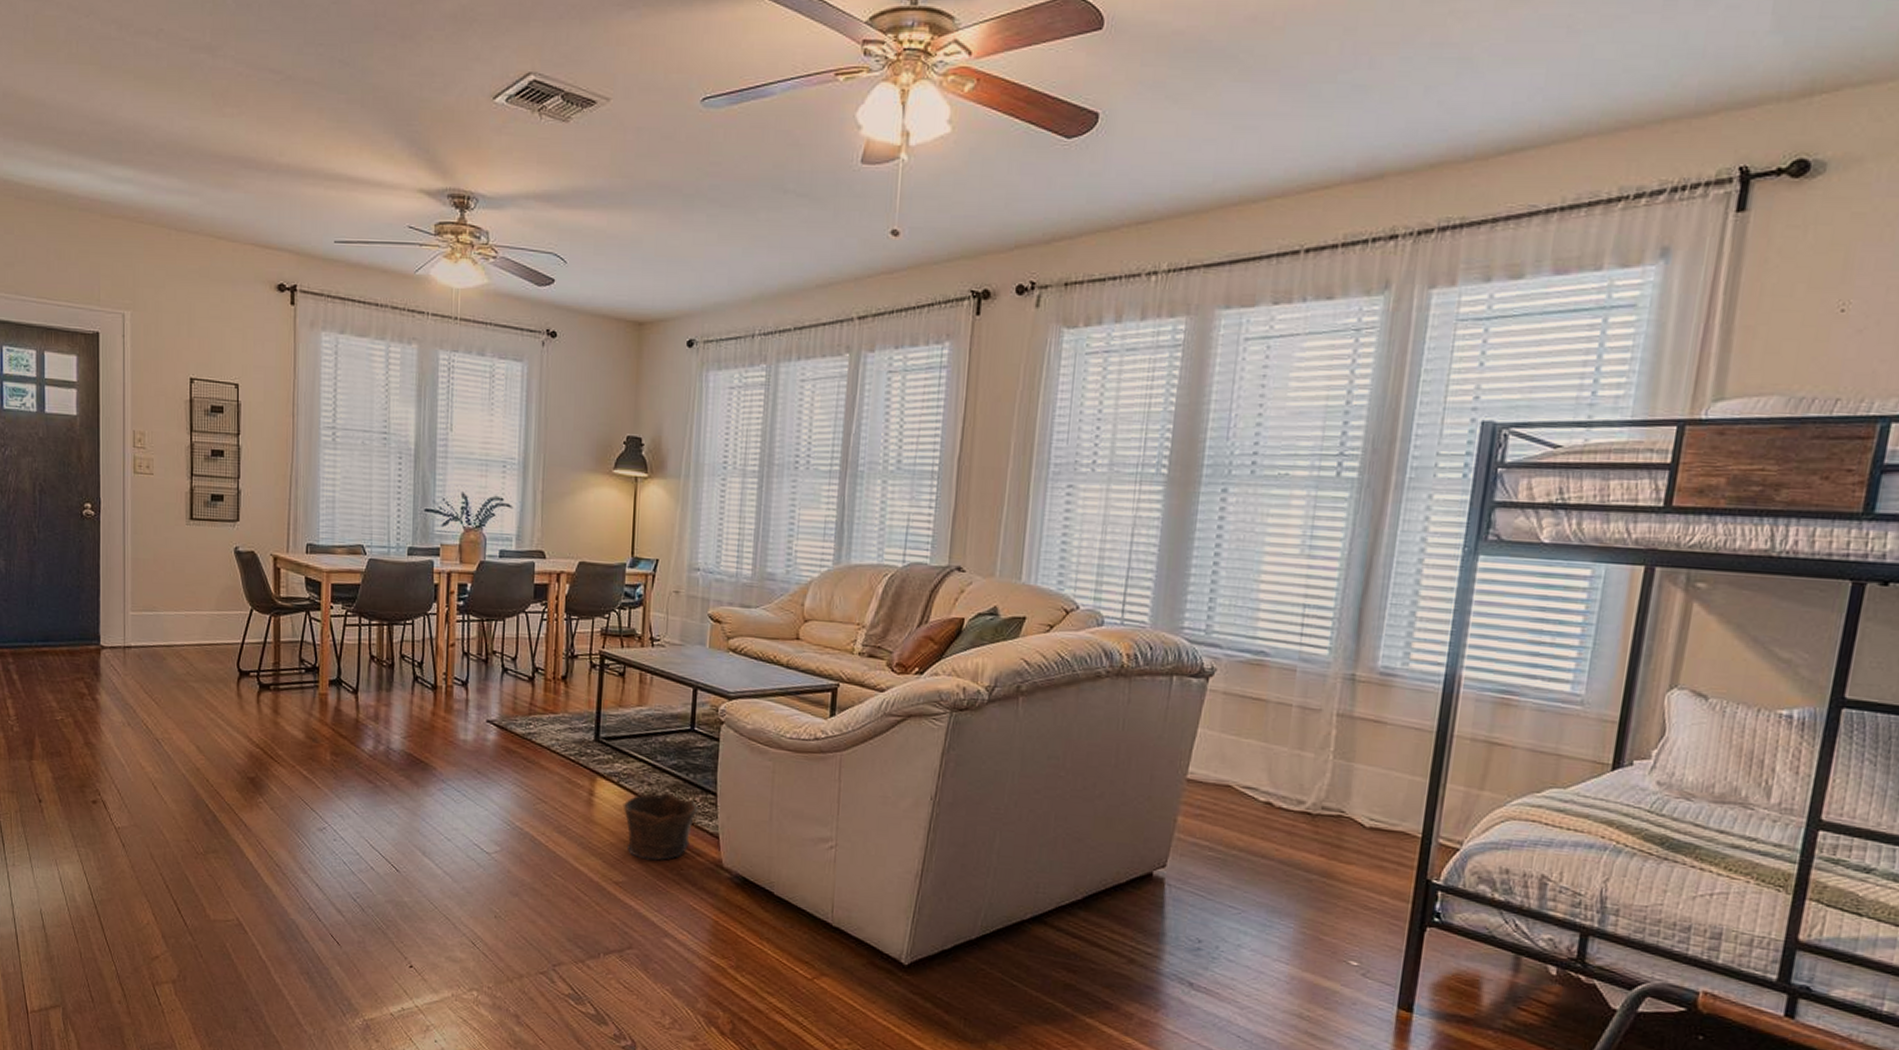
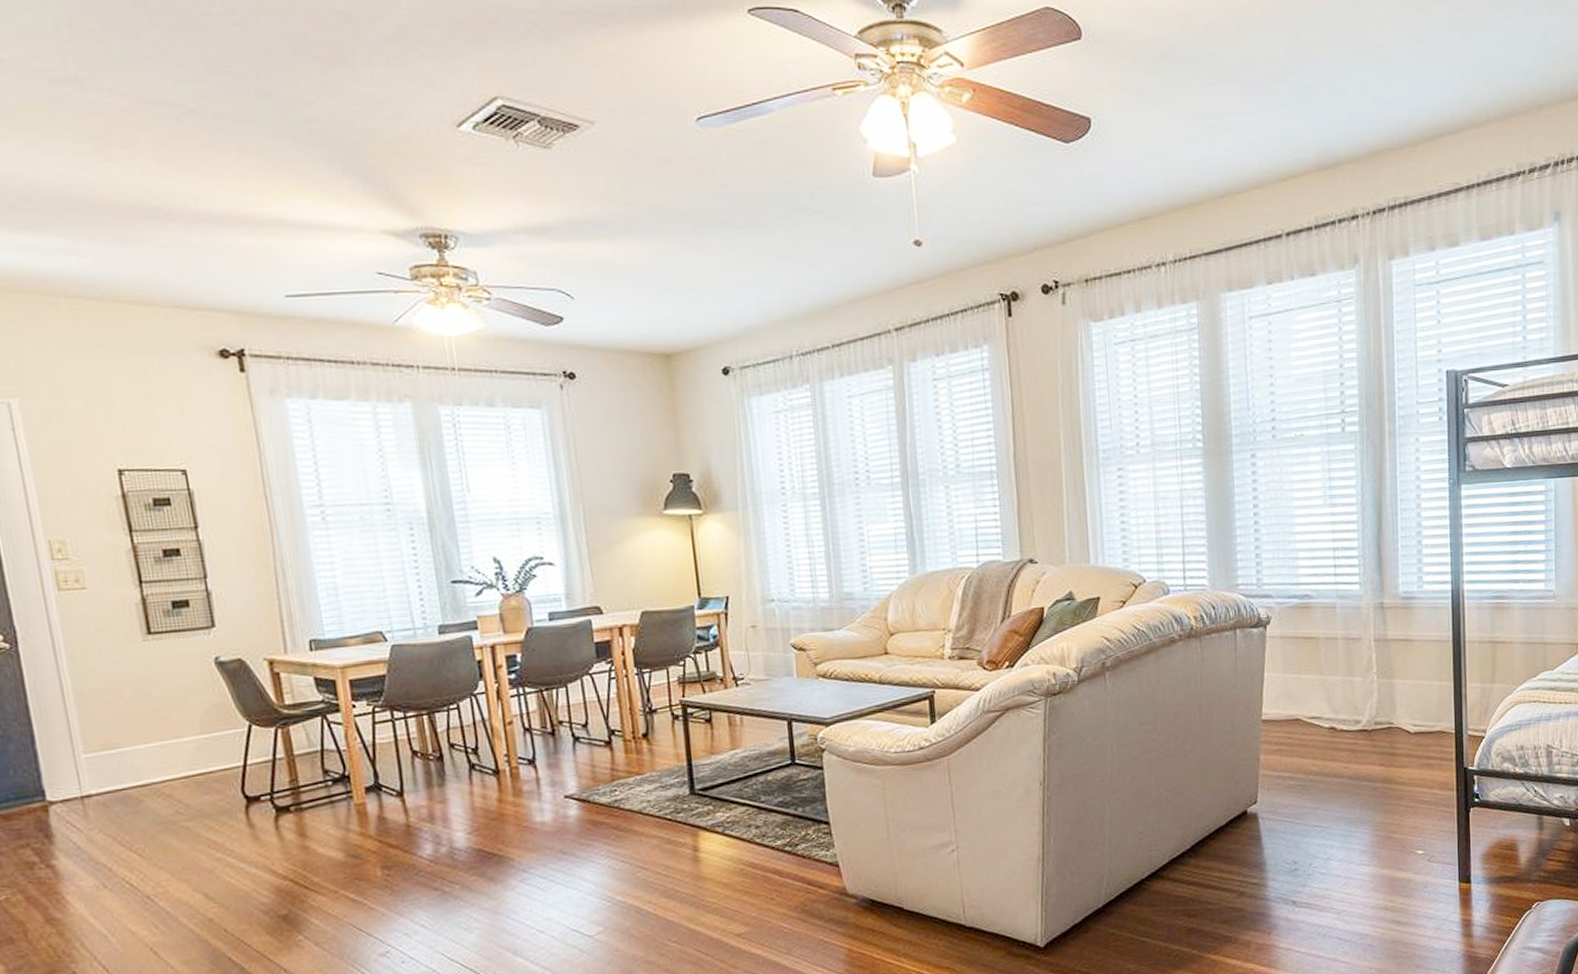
clay pot: present [623,792,699,861] -> none [732,831,814,905]

